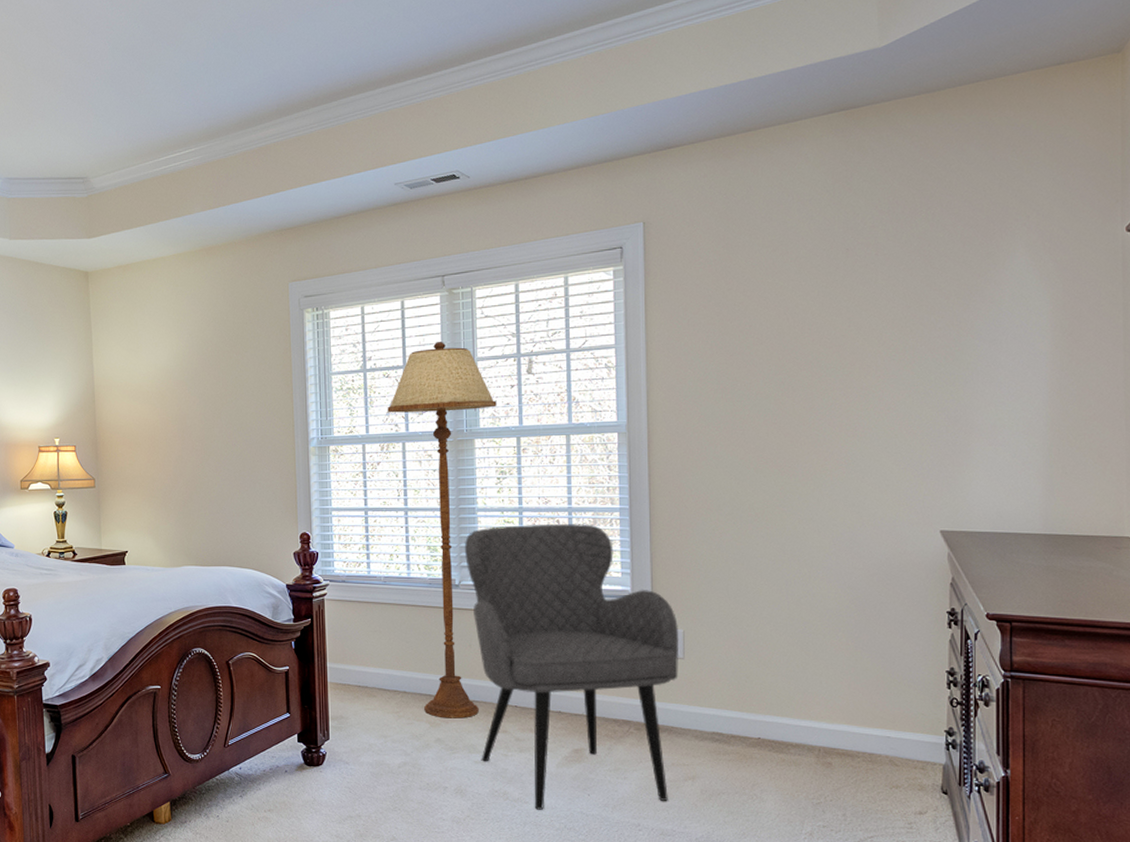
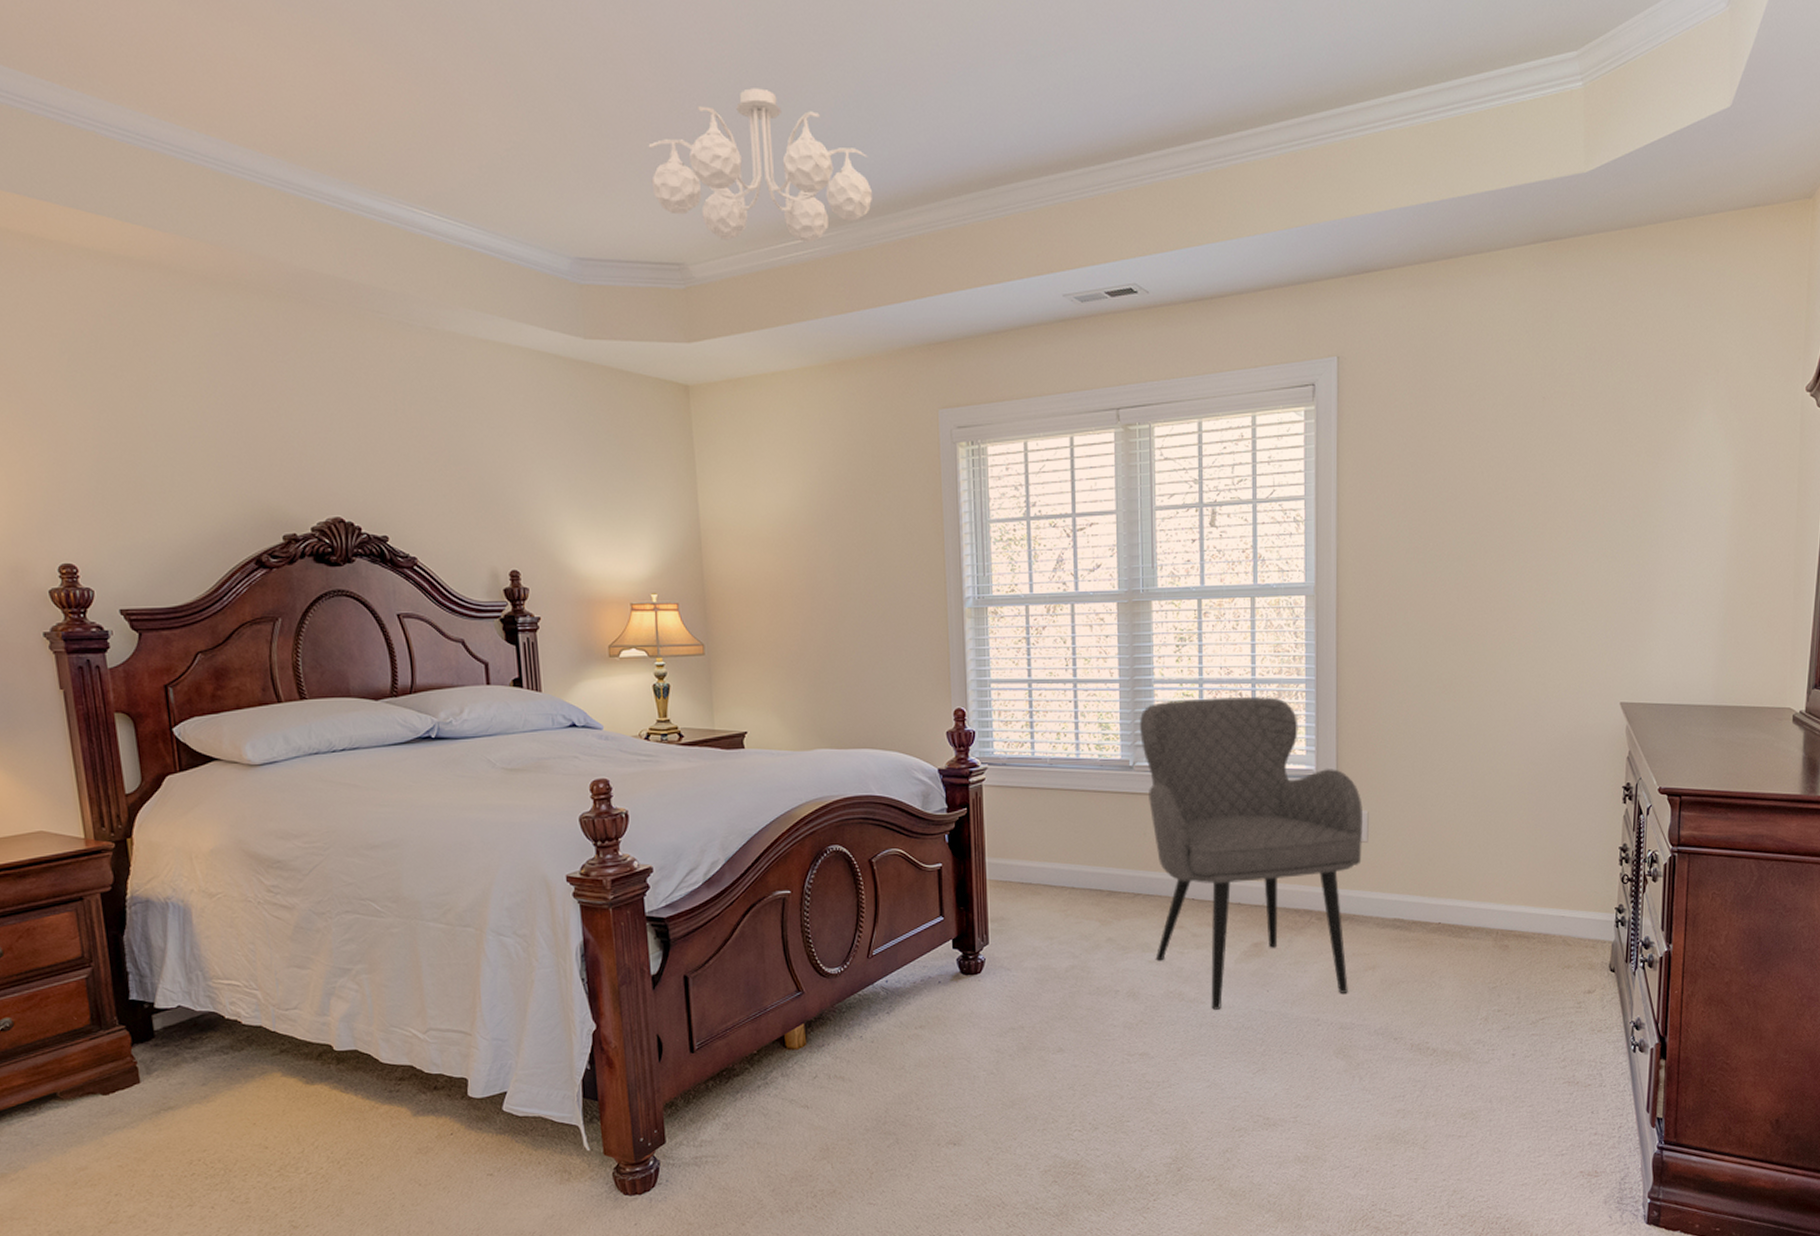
ceiling light fixture: none [62,38,236,157] -> present [648,88,872,242]
floor lamp: present [387,342,497,719] -> none [1054,487,1176,915]

